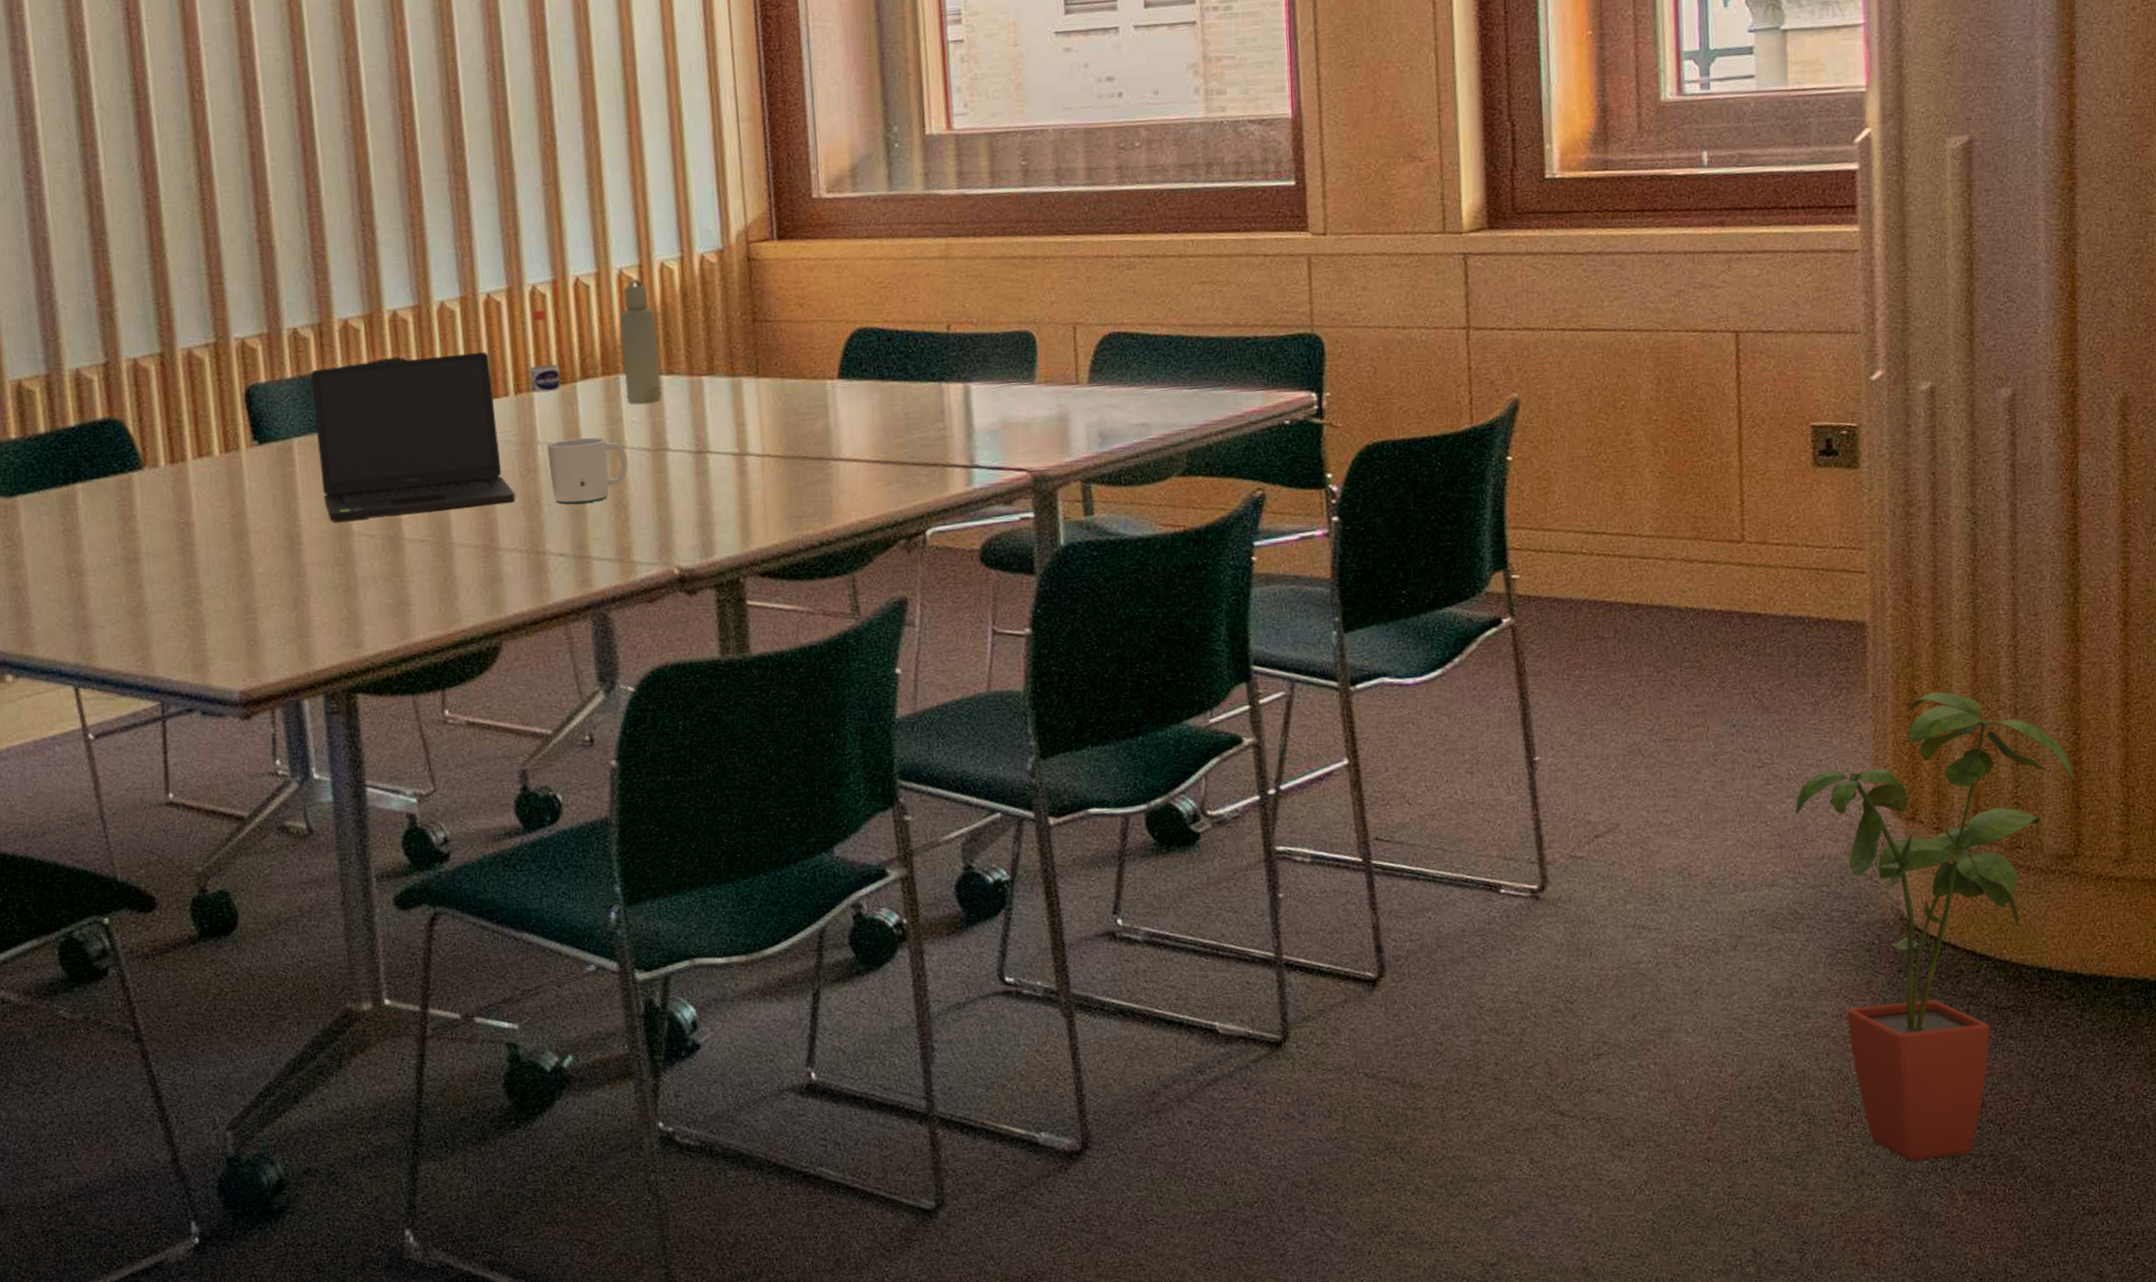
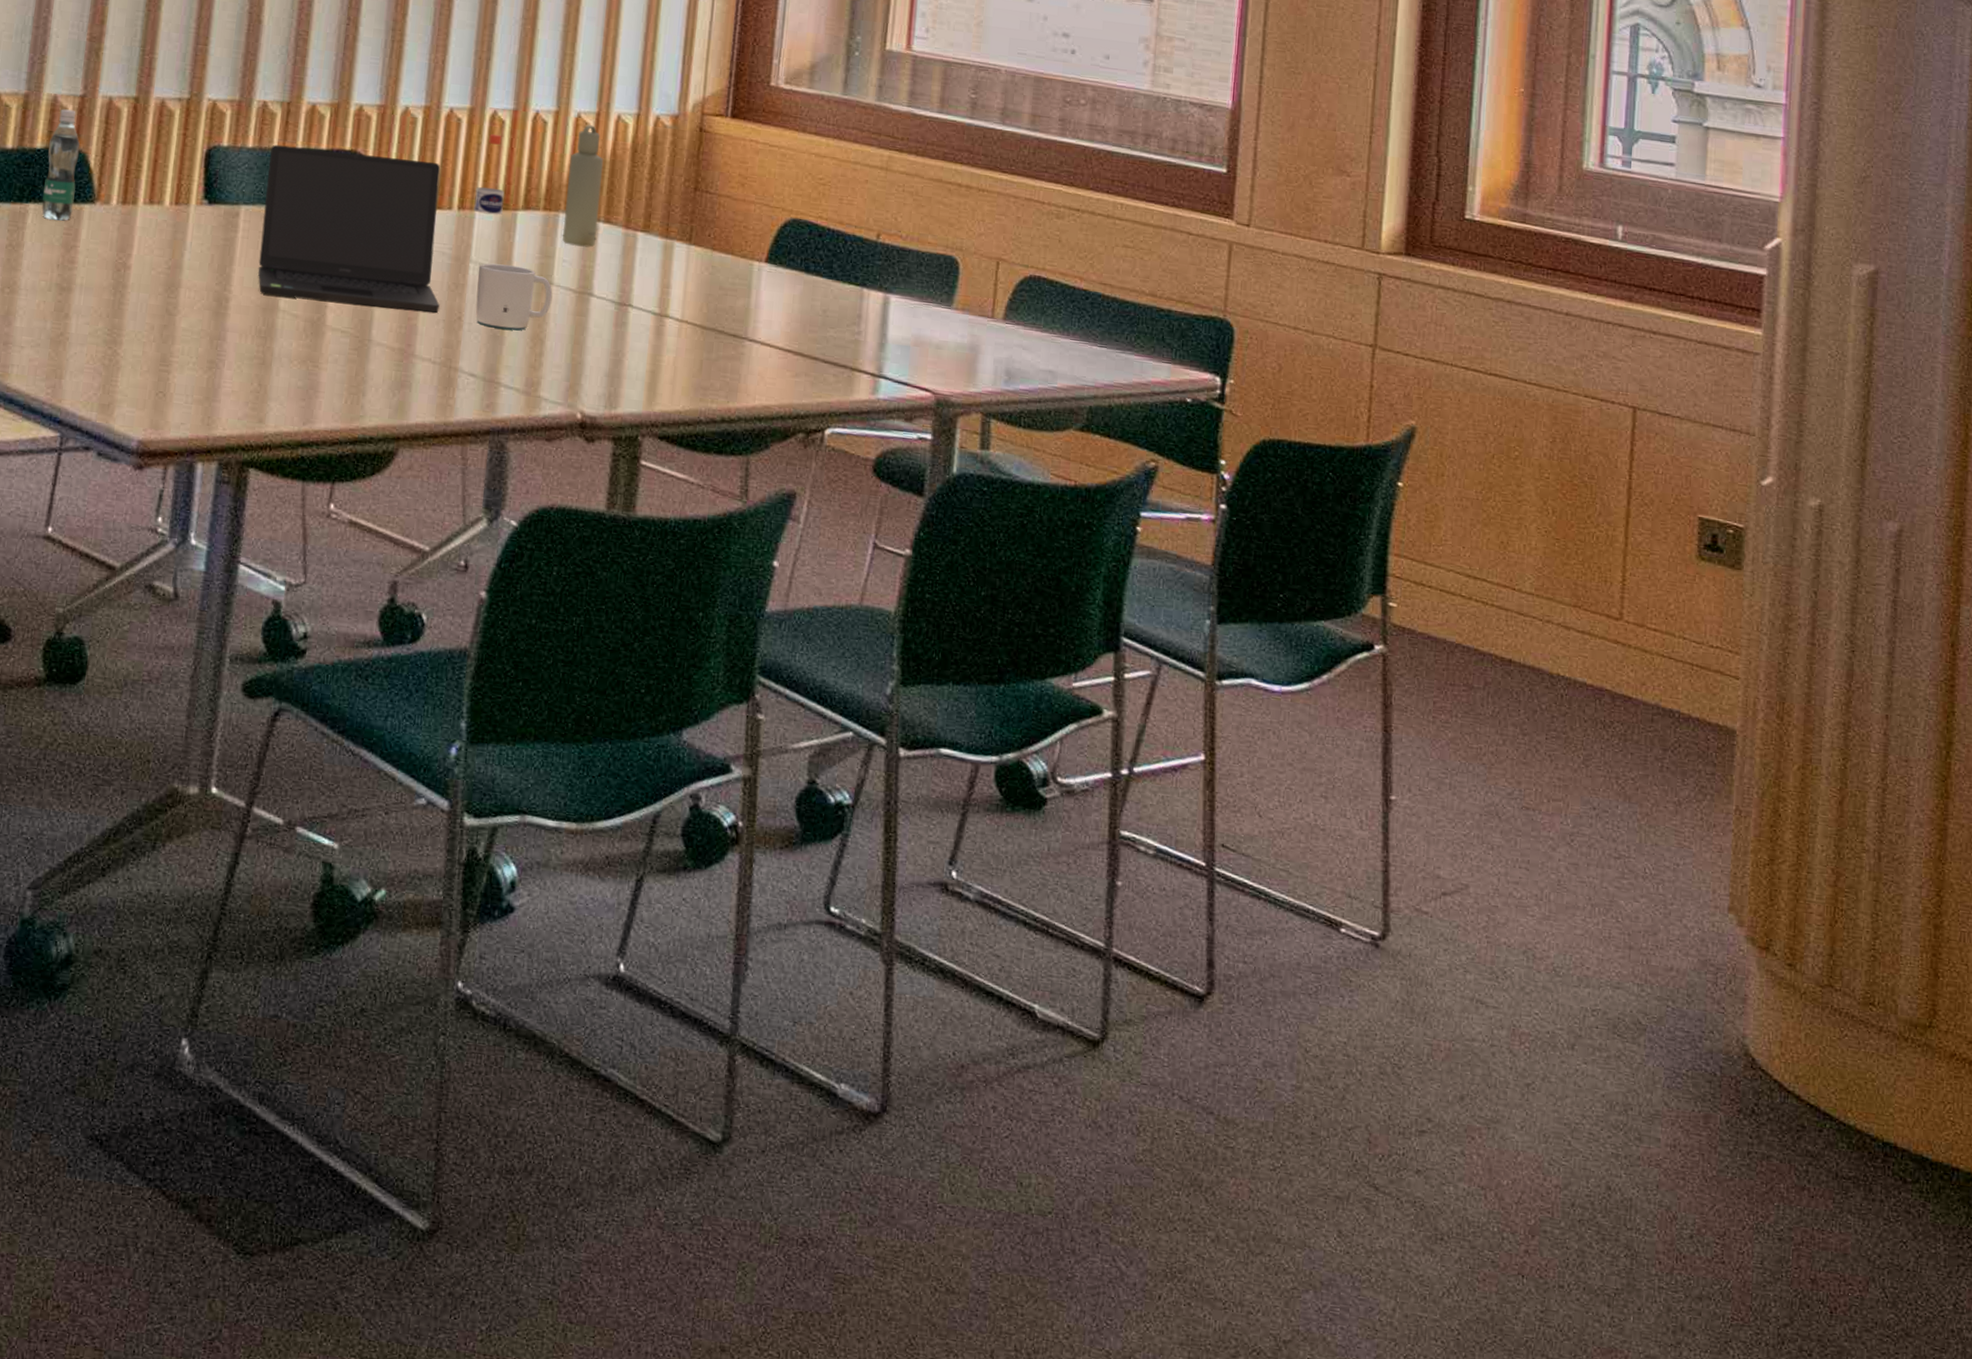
bottle: none [82,380,122,496] -> present [41,109,81,221]
house plant: present [1795,691,2076,1161] -> none [1647,818,1936,1334]

